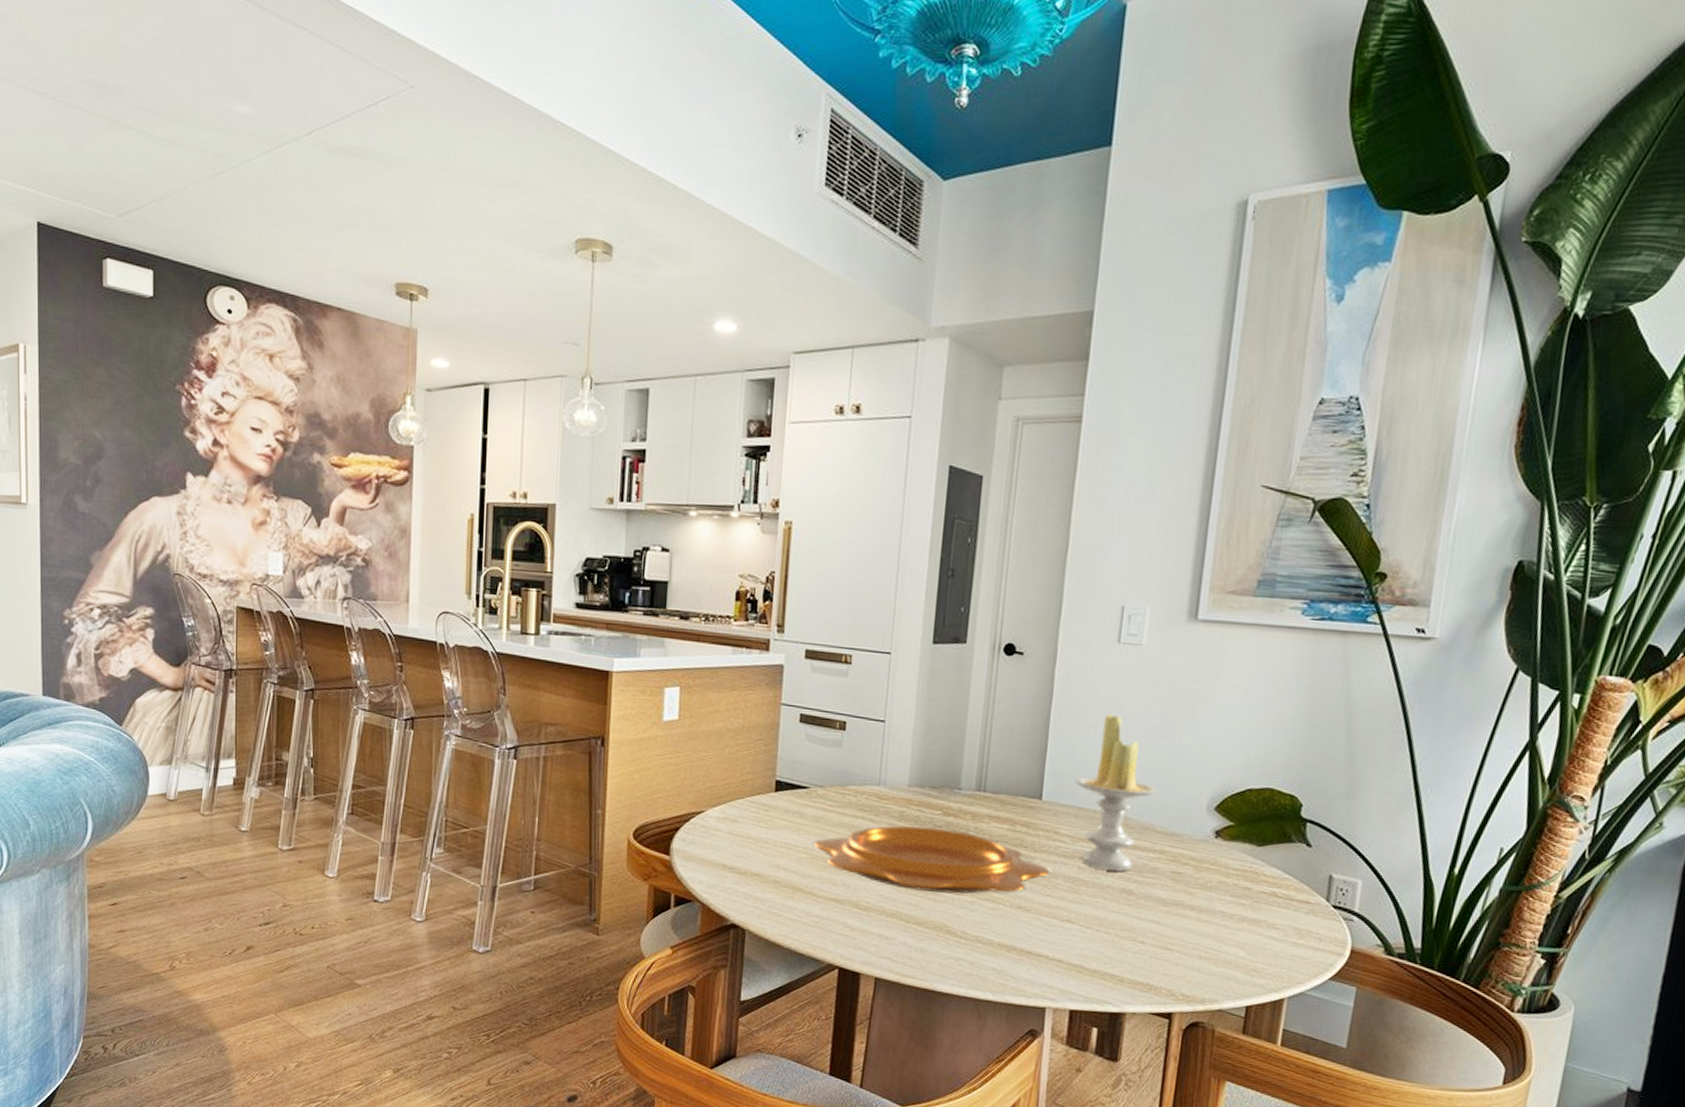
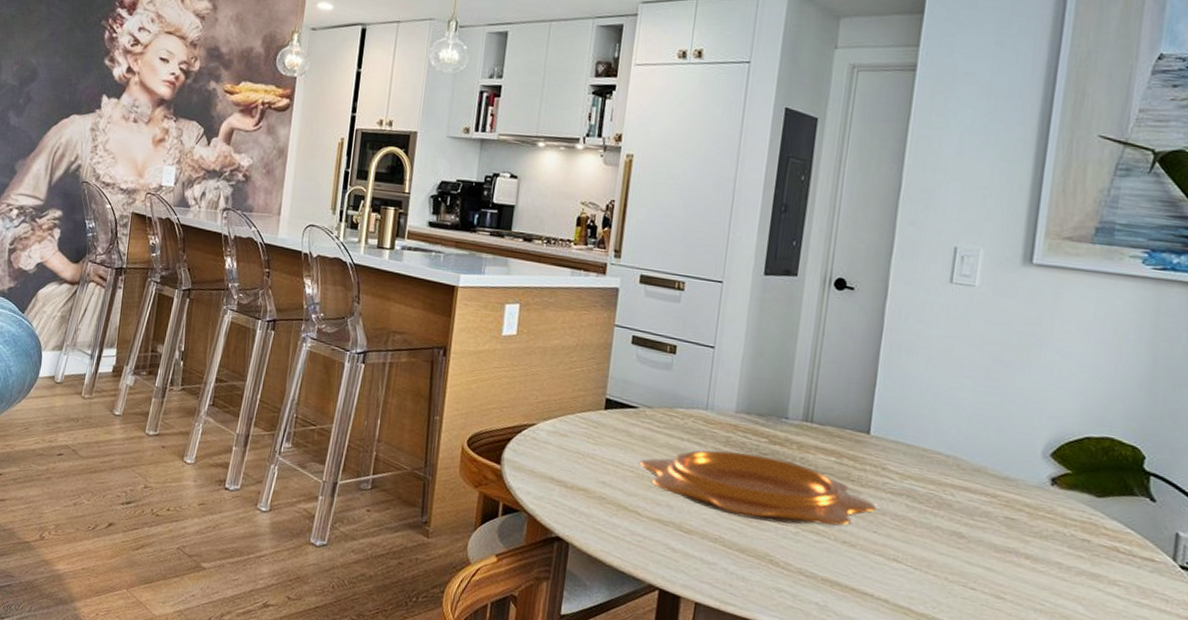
candle: present [1075,713,1158,871] -> none [904,351,991,513]

